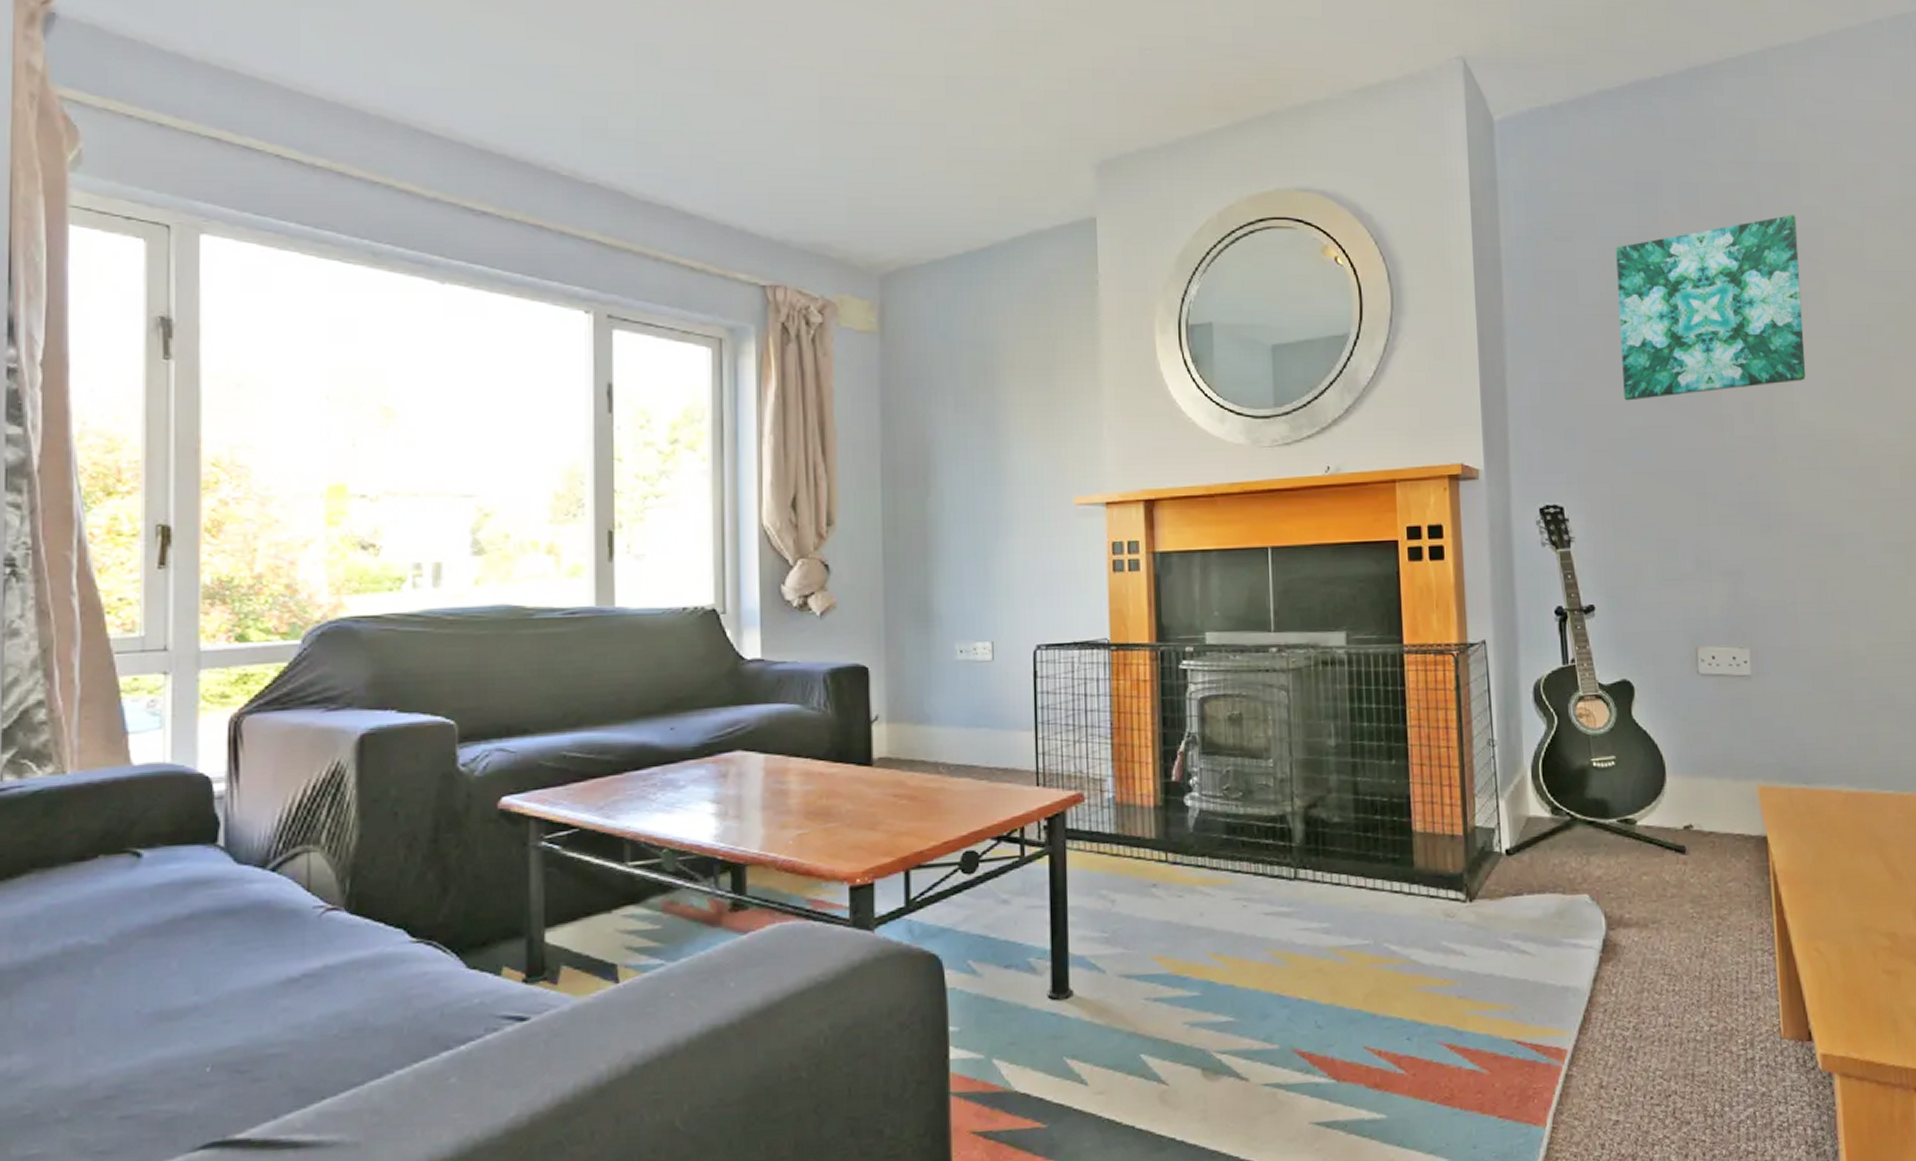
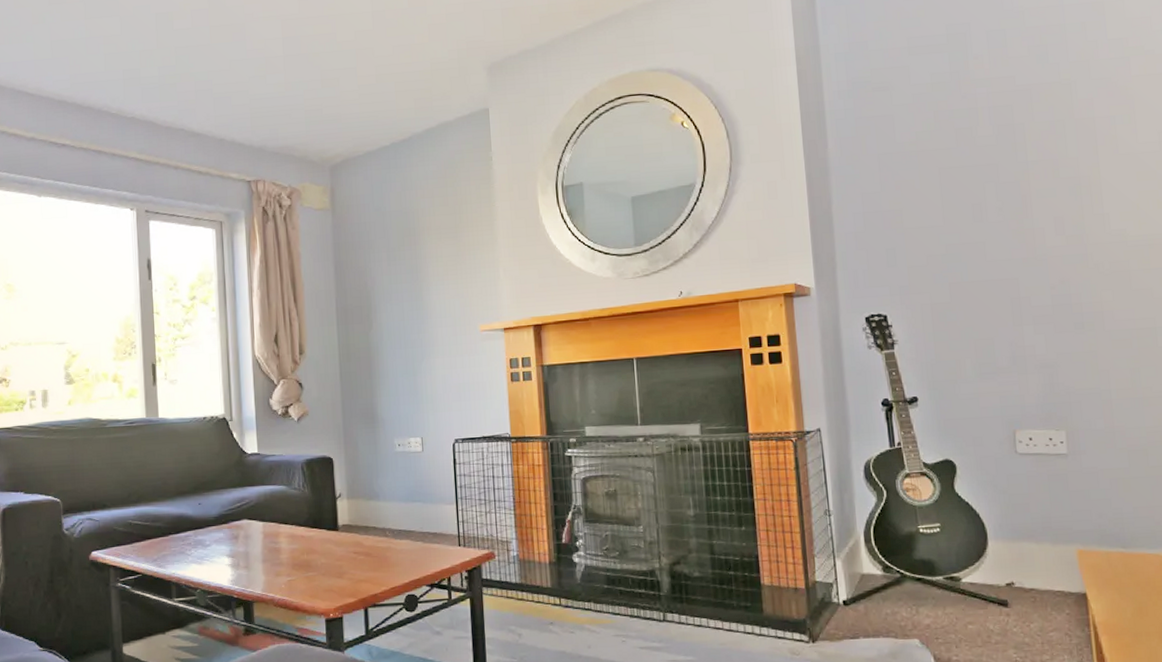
wall art: present [1616,215,1806,401] -> none [929,48,1115,223]

